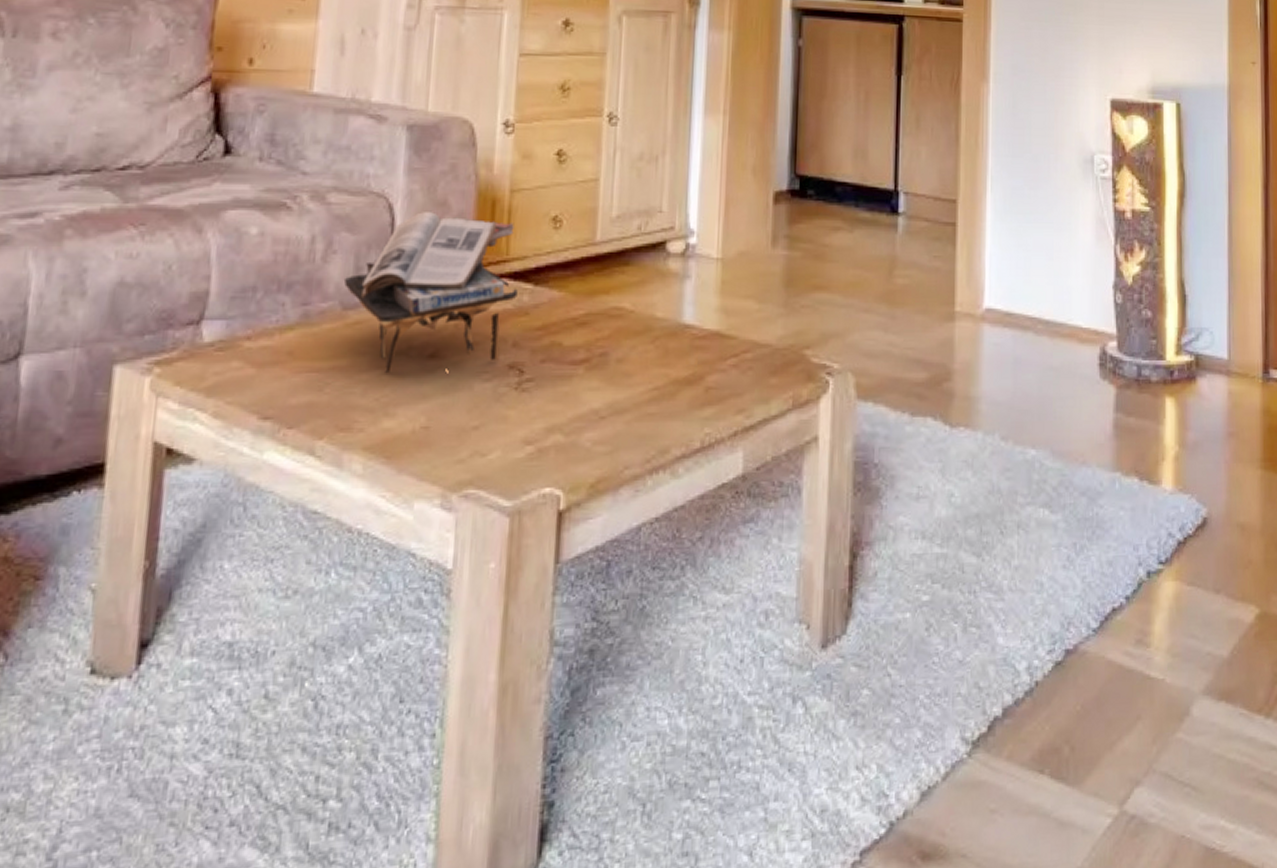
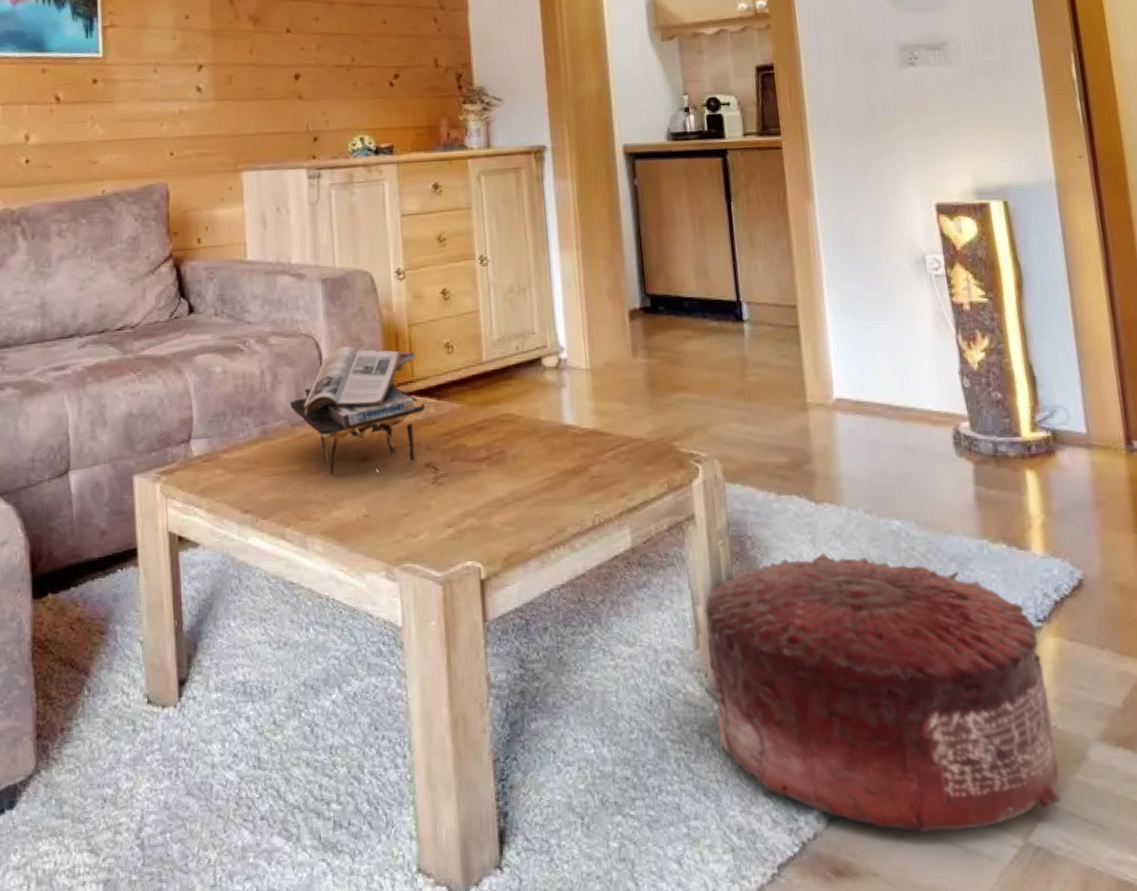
pouf: none [812,484,1163,804] -> present [704,552,1061,832]

